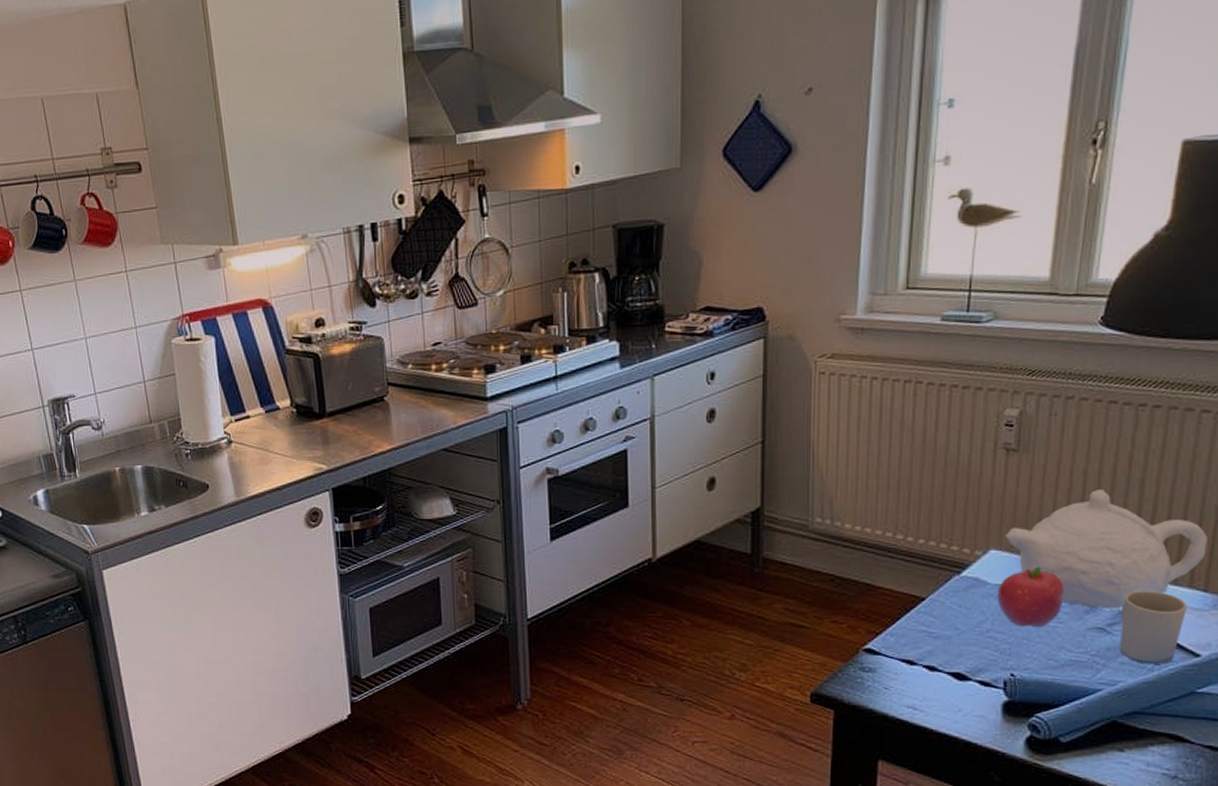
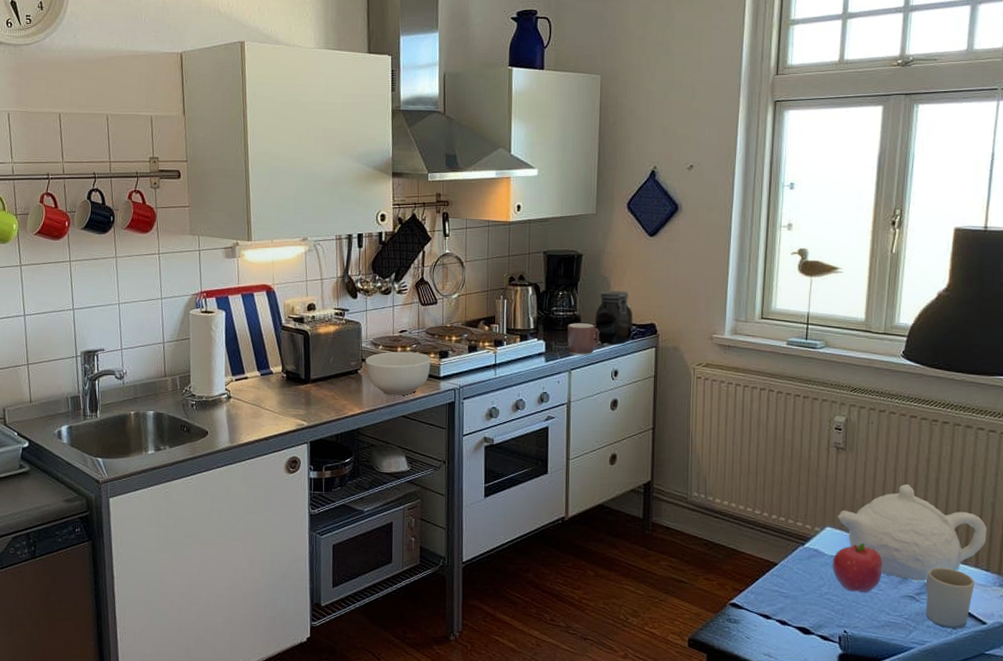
bowl: none [391,368,474,426] -> present [365,351,431,396]
mug: none [648,314,690,357] -> present [567,323,600,356]
jar: none [684,267,734,340] -> present [595,290,633,345]

